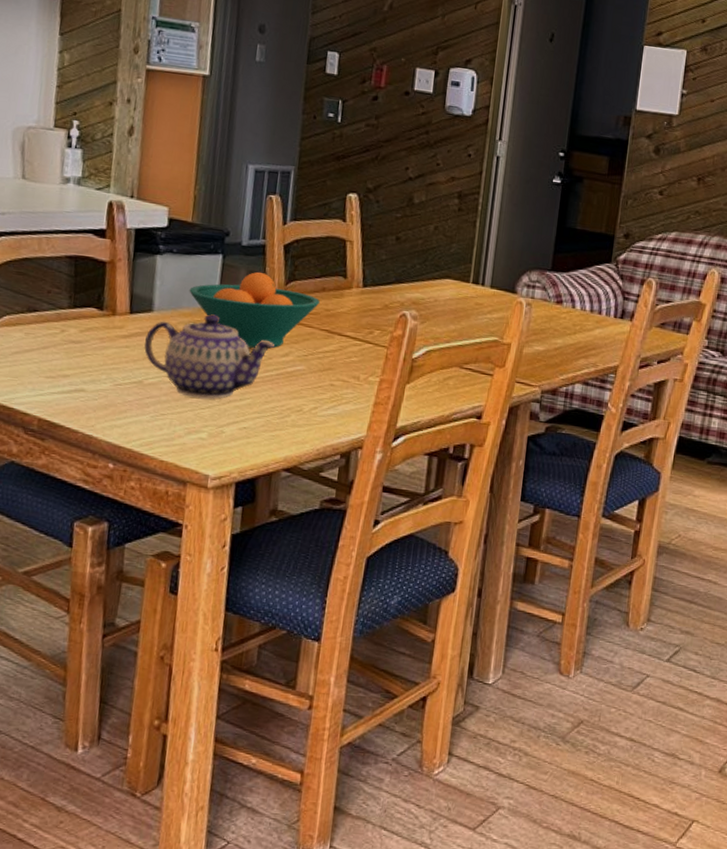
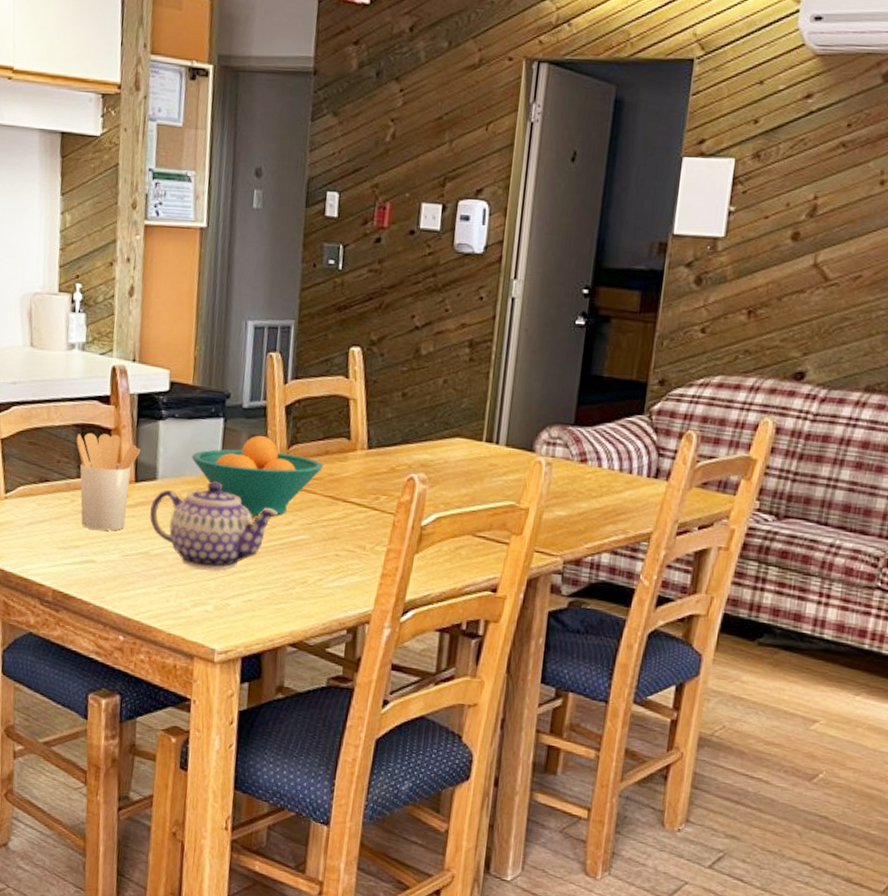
utensil holder: none [68,264,137,361] -> present [76,432,141,531]

